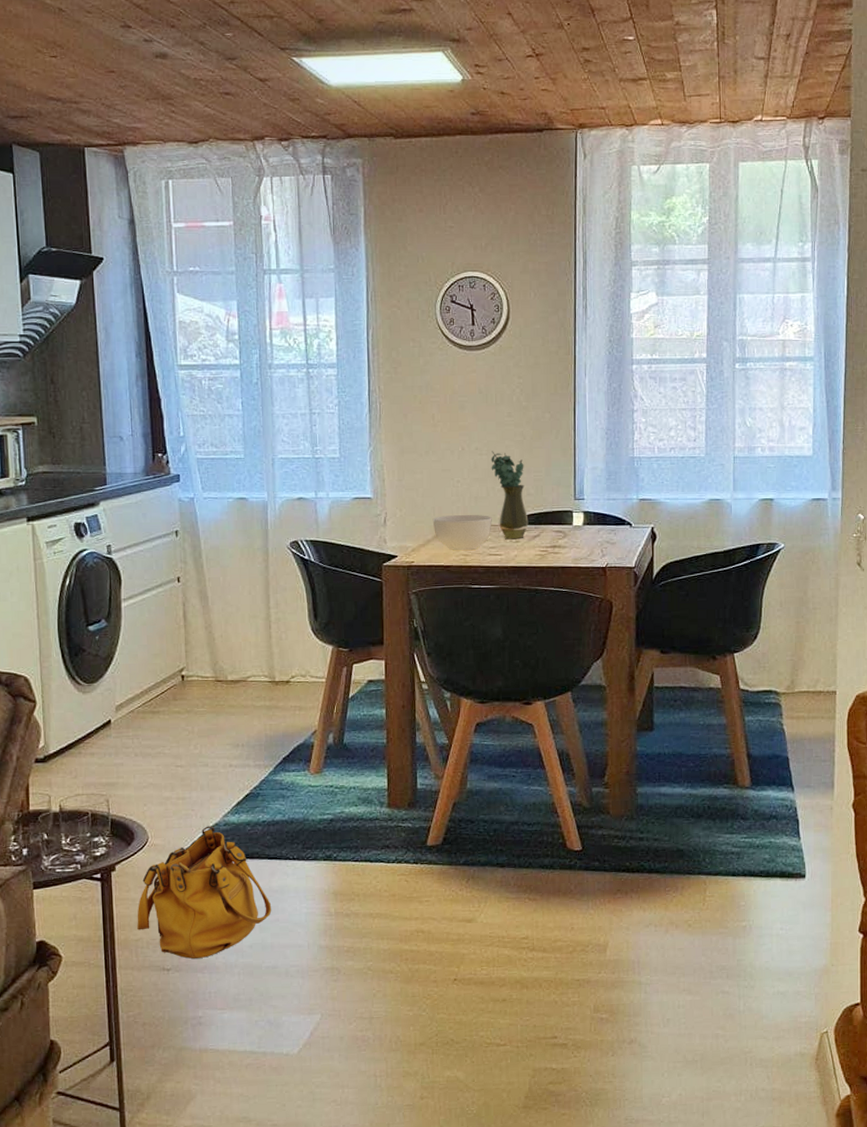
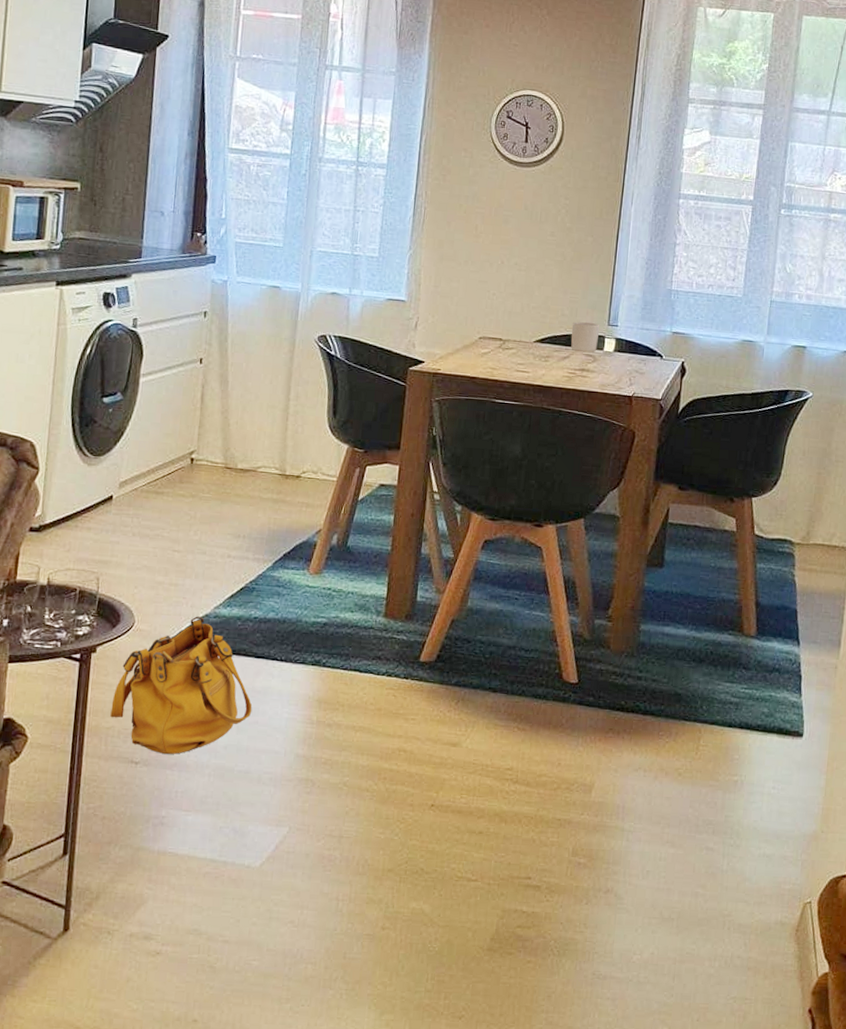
bowl: present [432,515,492,551] -> none [463,326,524,365]
vase: present [491,451,529,539] -> none [528,268,561,359]
mug: none [538,499,567,529] -> present [570,321,600,353]

